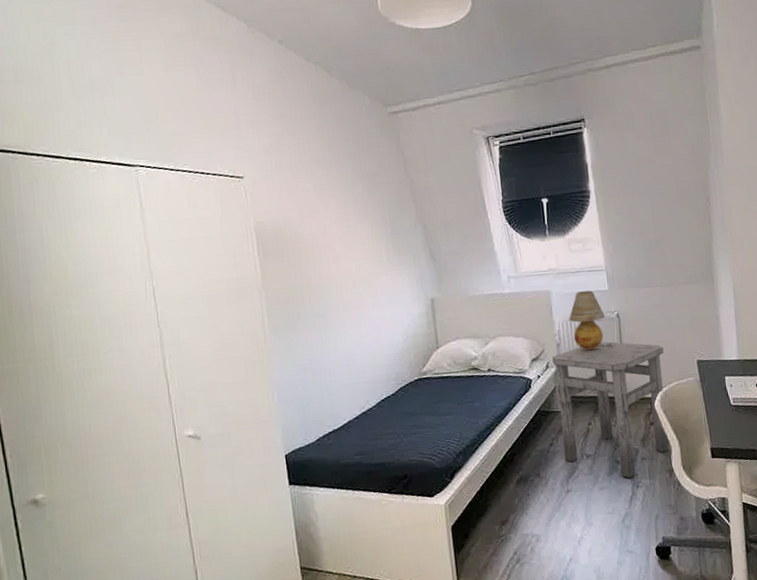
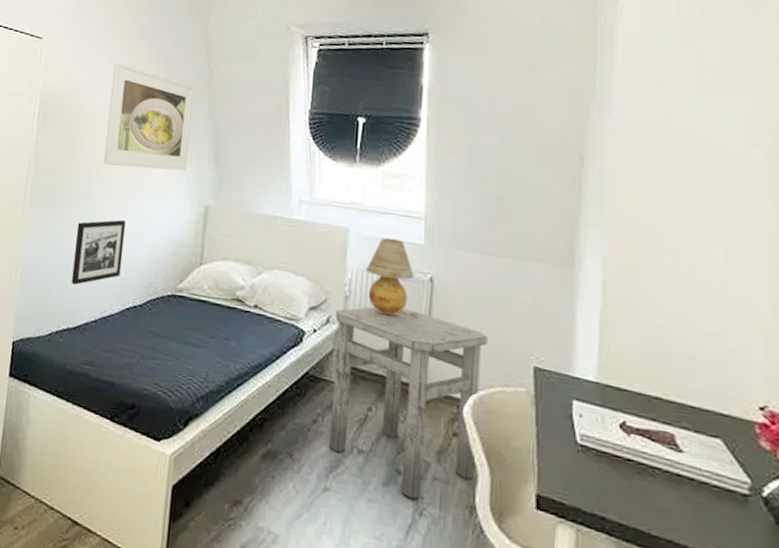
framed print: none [320,187,408,283] -> present [103,62,194,171]
picture frame: none [320,326,370,393] -> present [71,219,126,285]

